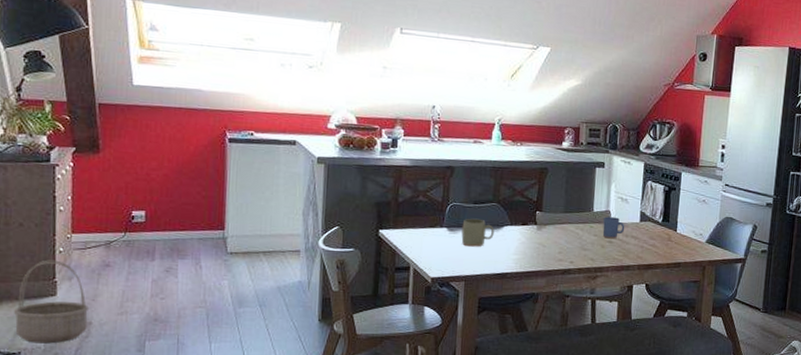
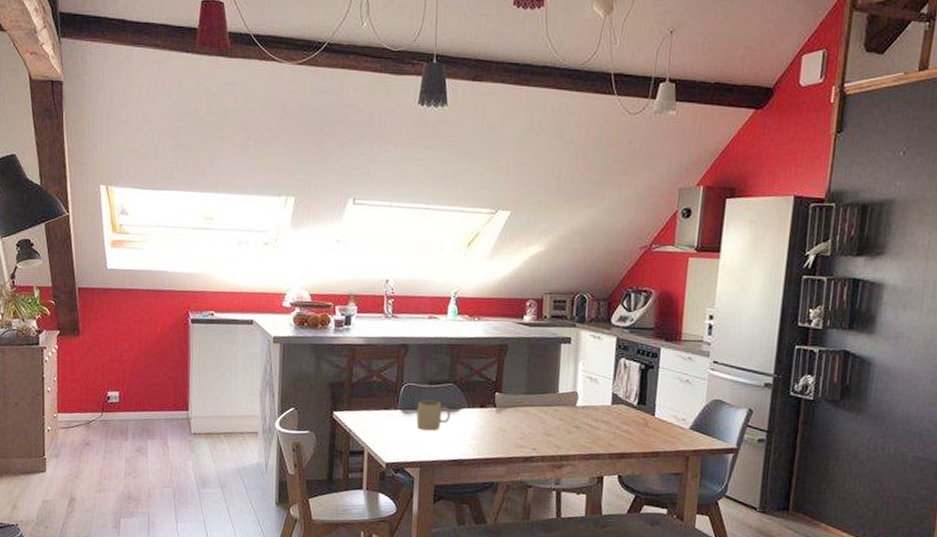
basket: present [13,260,88,344] -> none [11,438,72,517]
mug: present [602,216,625,239] -> none [569,398,595,424]

